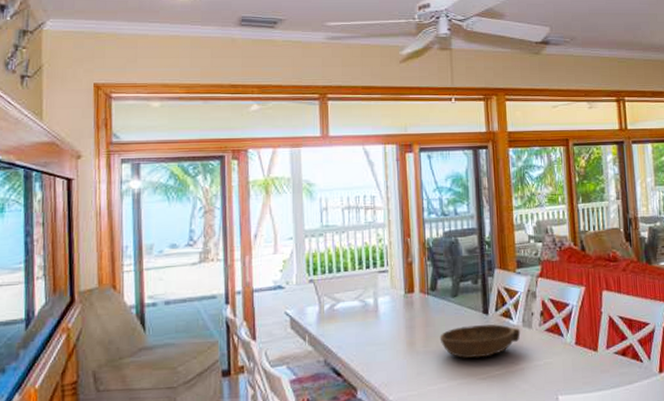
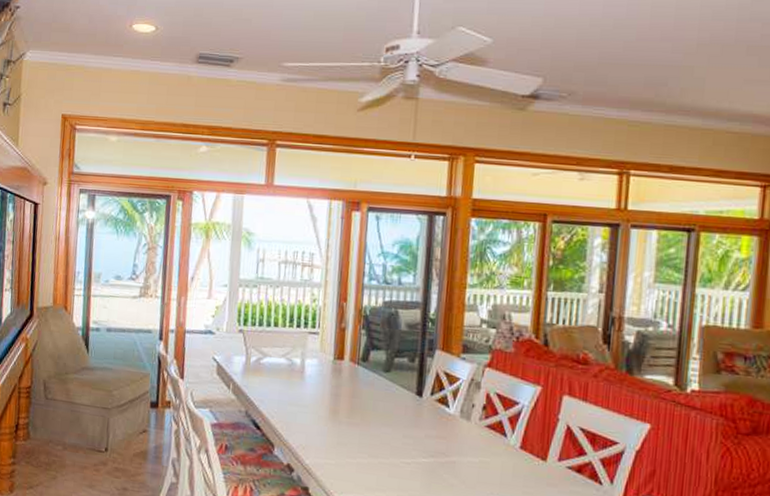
bowl: present [439,324,521,359] -> none [365,404,457,442]

